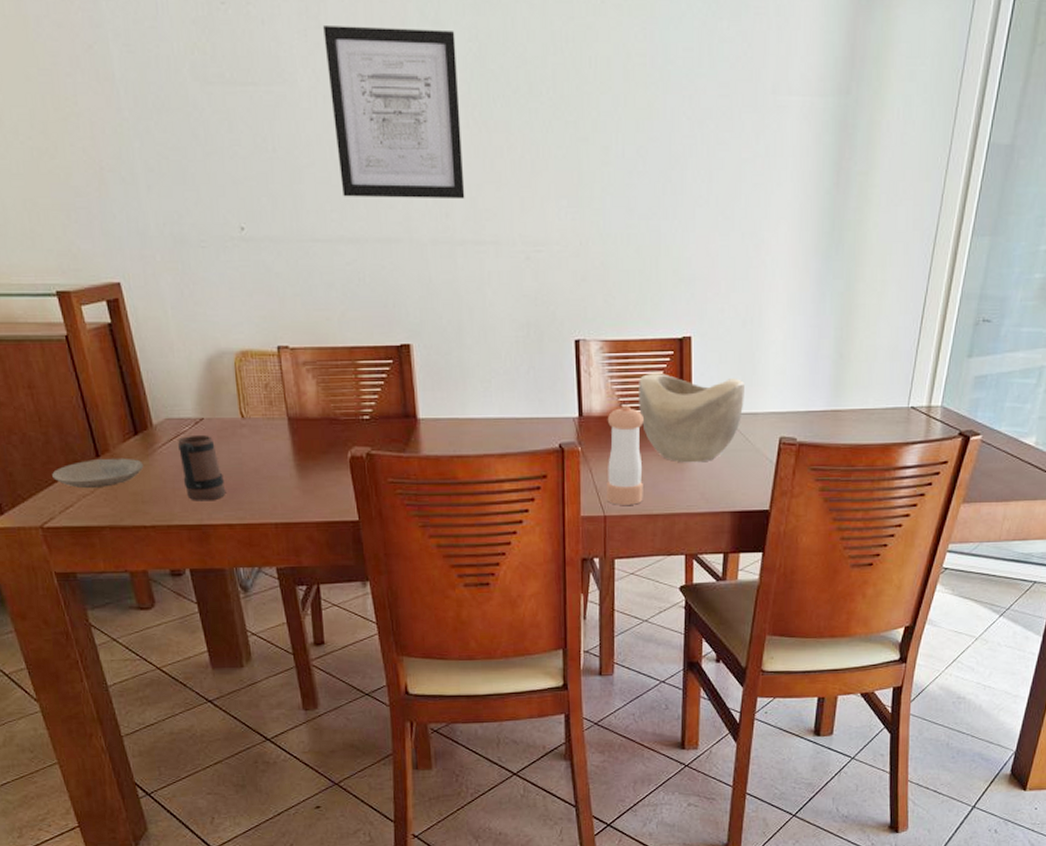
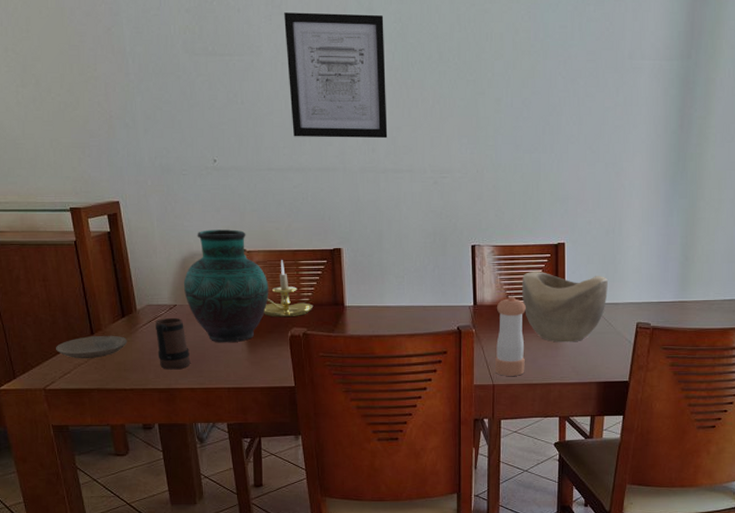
vase: none [210,320,321,467] -> present [183,229,269,343]
candle holder: none [315,360,377,434] -> present [264,260,313,318]

